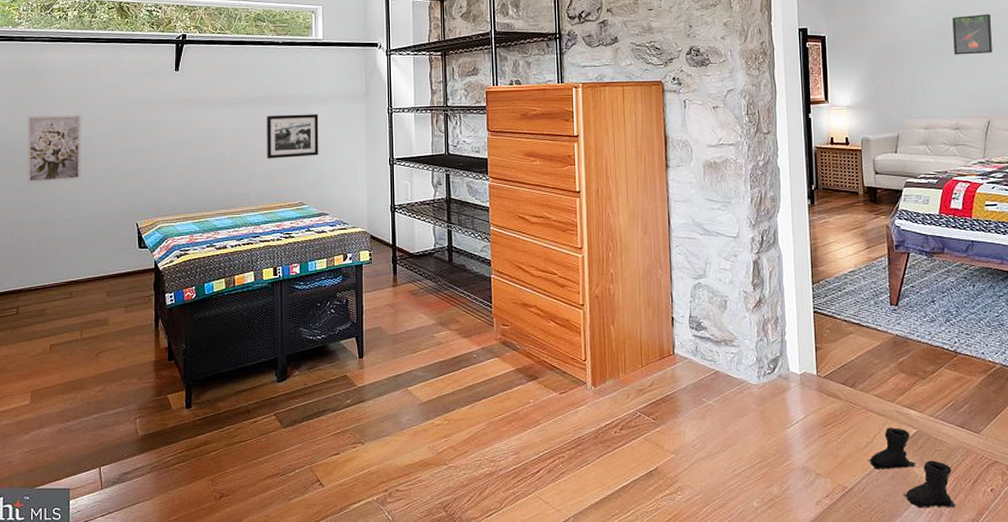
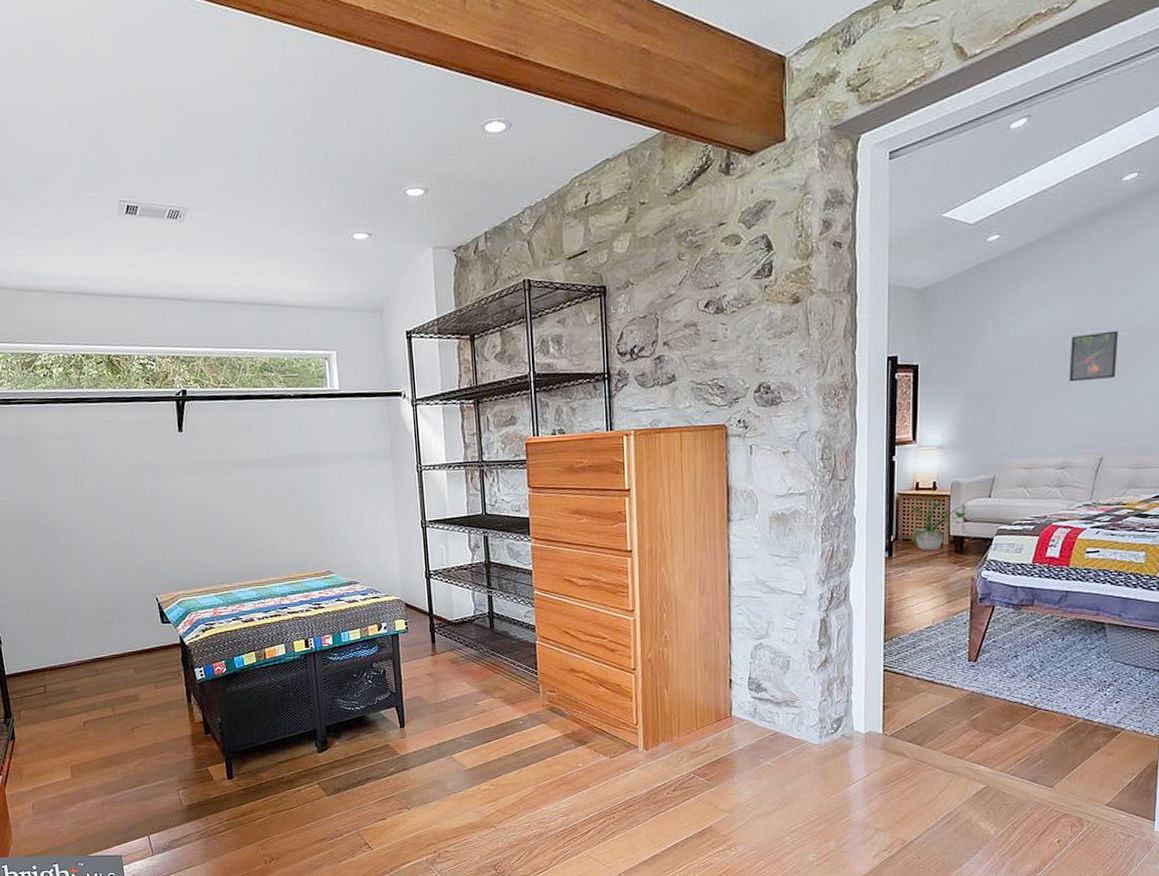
wall art: present [27,115,81,183] -> none [25,484,92,559]
picture frame: present [267,114,319,159] -> none [284,474,344,526]
potted plant: none [828,144,877,200] -> present [911,489,967,551]
boots: present [868,428,956,508] -> none [931,783,1020,859]

